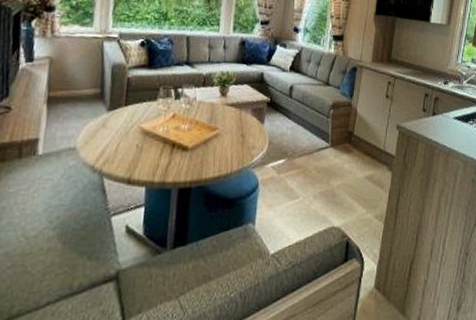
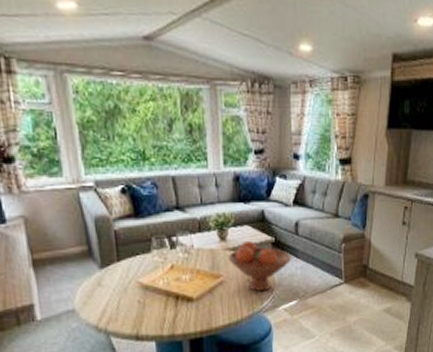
fruit bowl: none [226,98,284,147] -> present [228,240,291,291]

